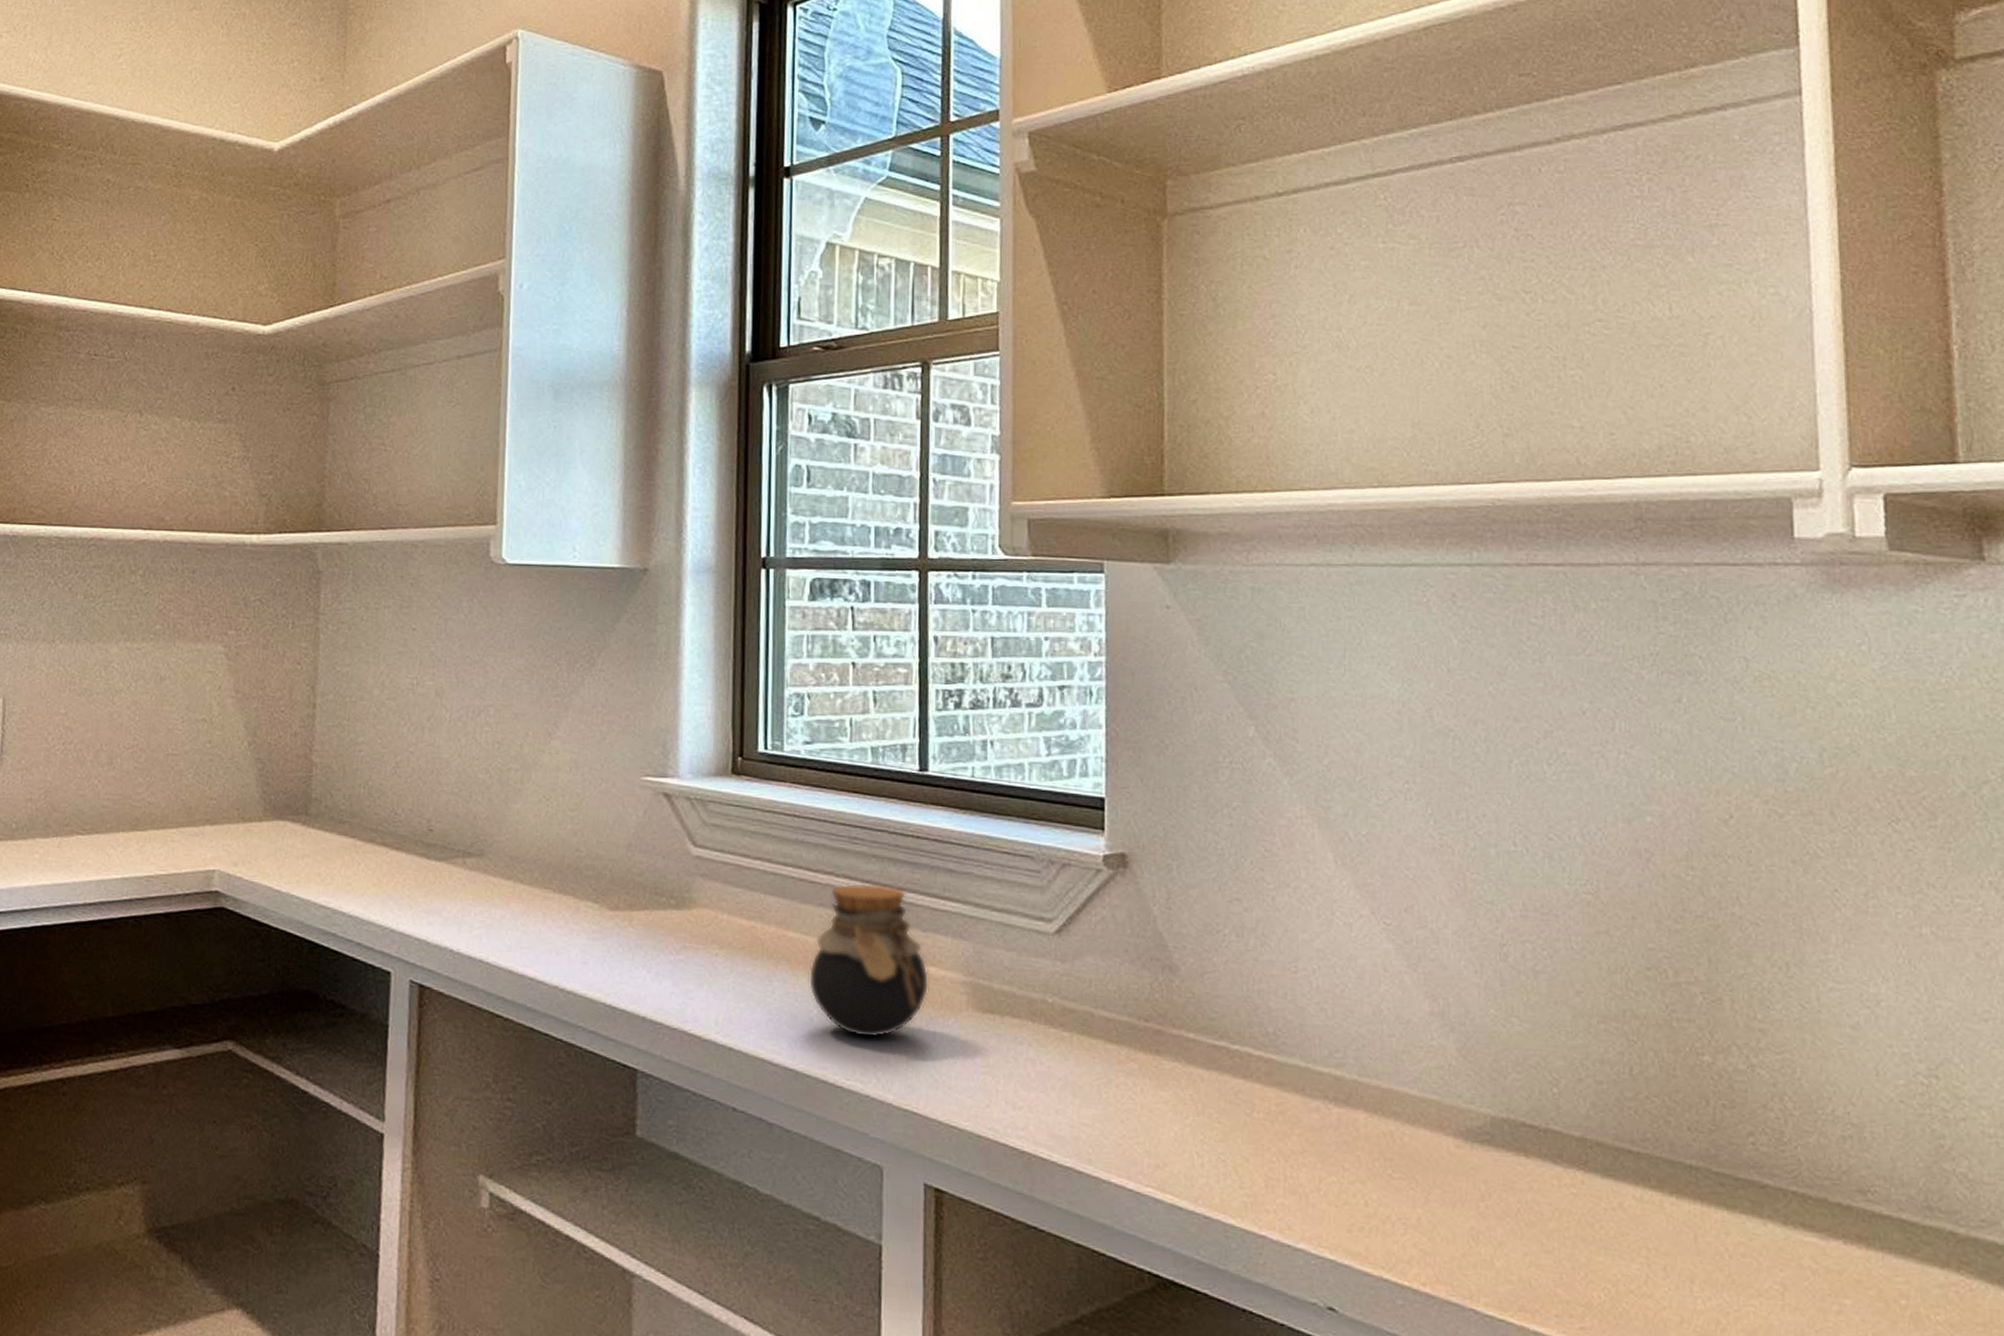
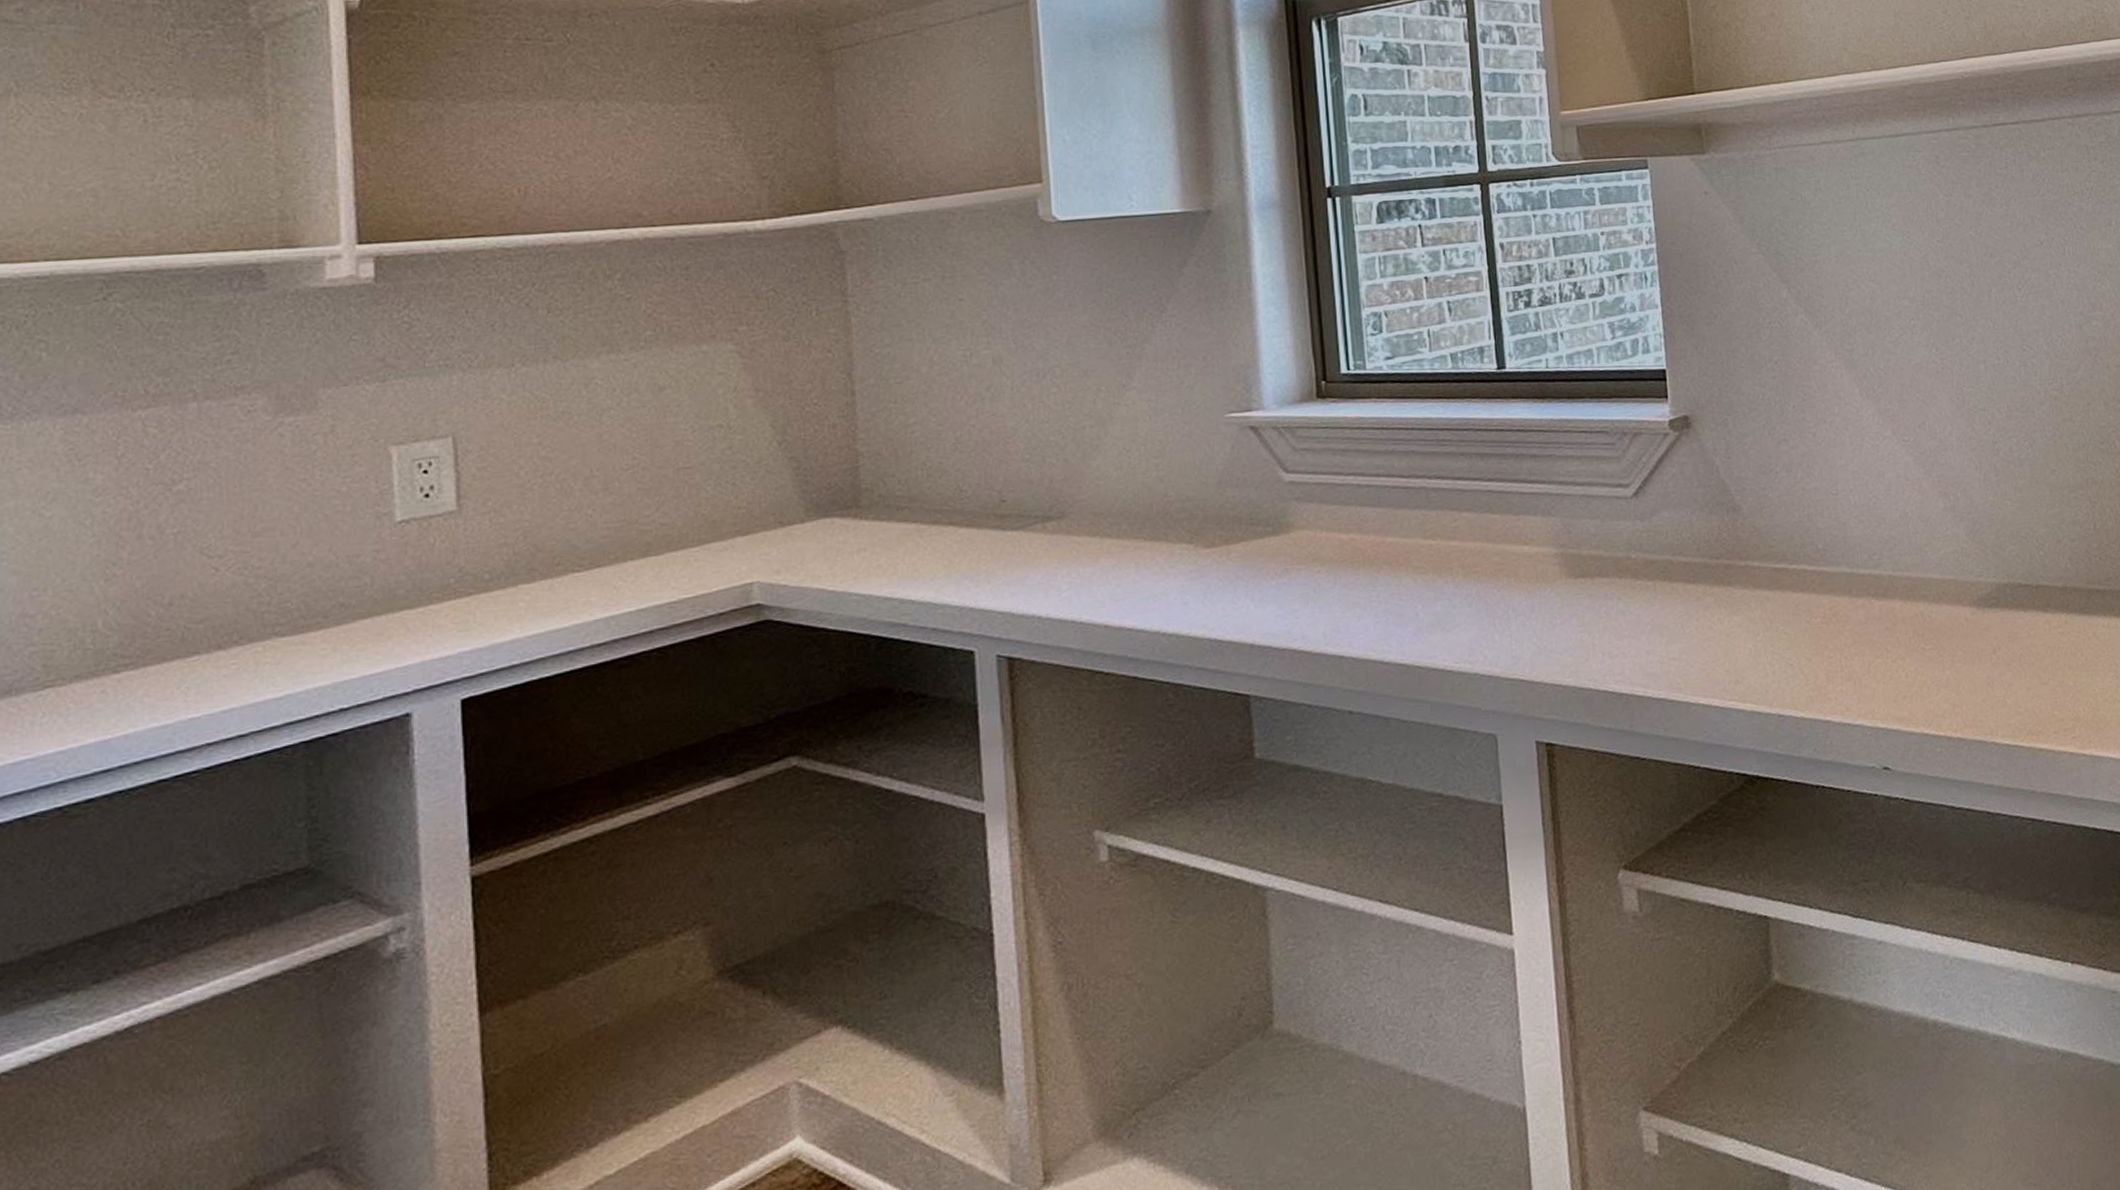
jar: present [808,883,930,1039] -> none [1410,478,1525,623]

